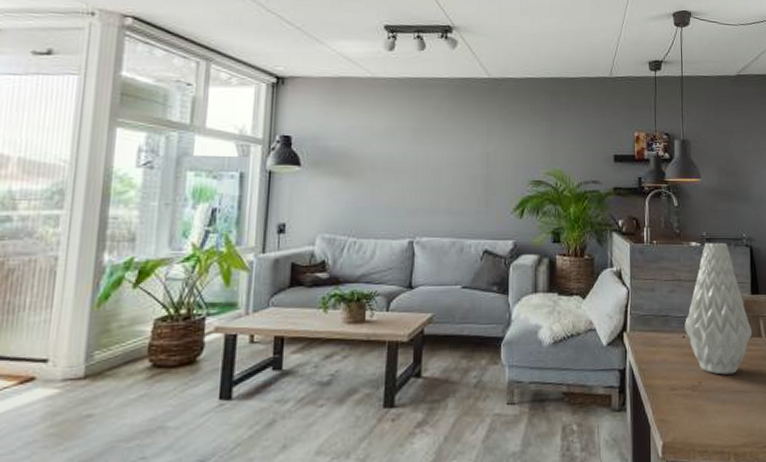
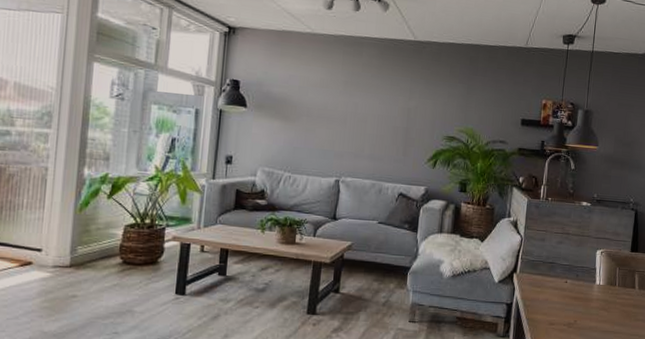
vase: present [685,242,753,375] -> none [568,203,628,317]

